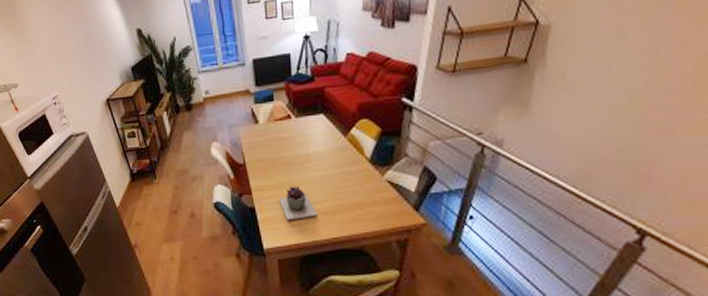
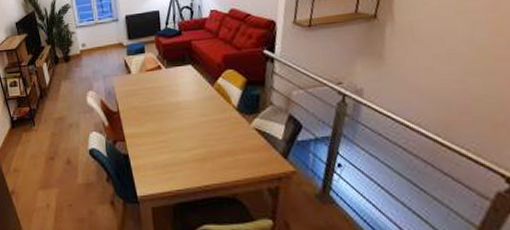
succulent plant: present [279,186,318,221] -> none [151,133,189,168]

